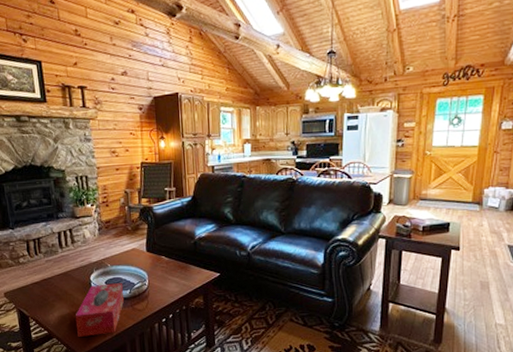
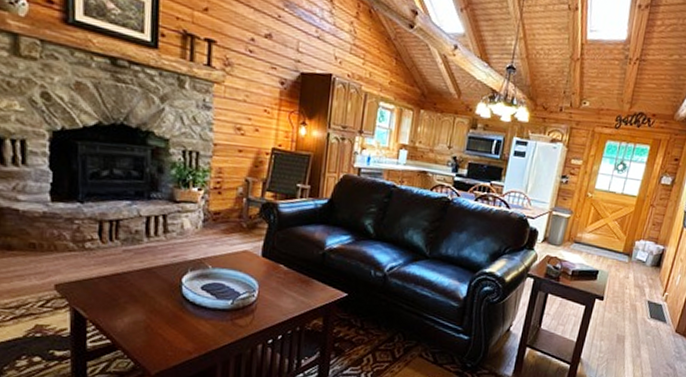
tissue box: present [75,283,125,337] -> none [152,289,225,352]

